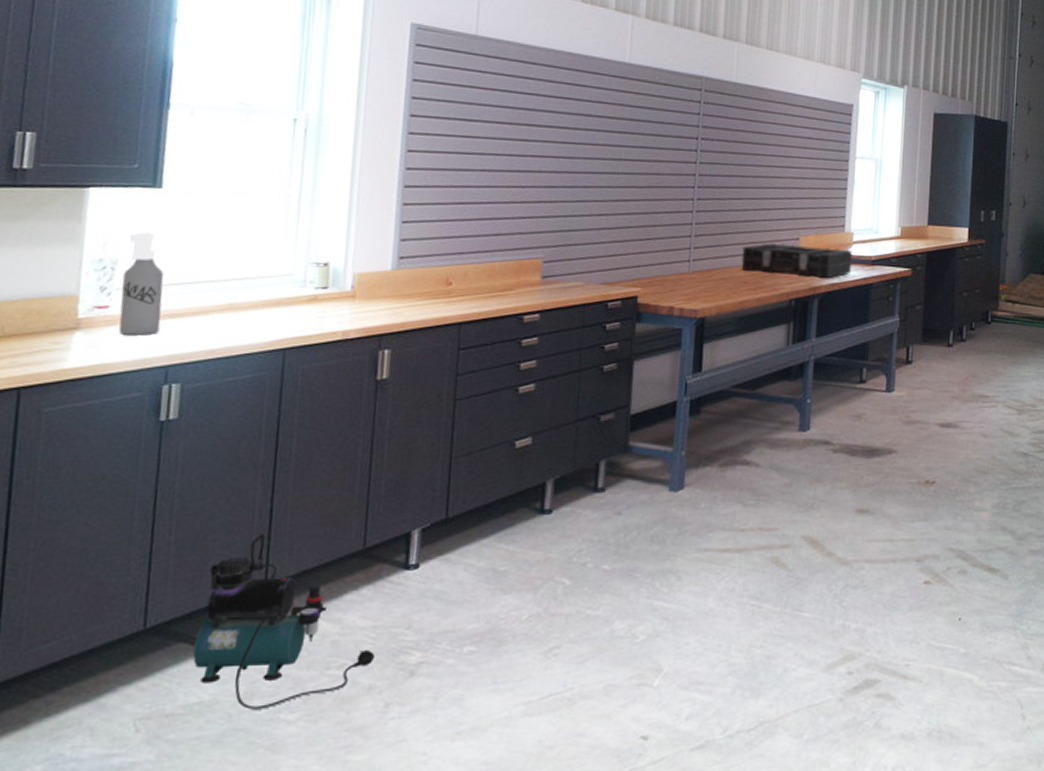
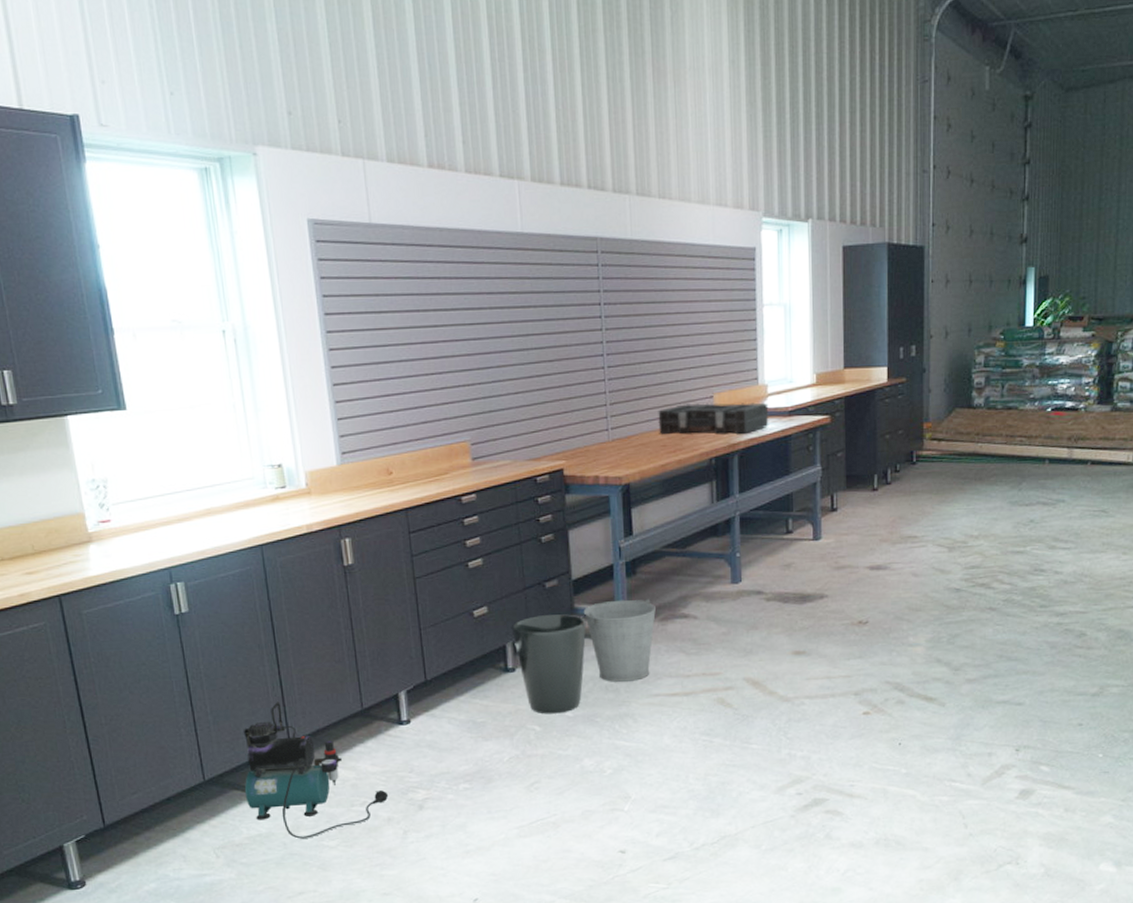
spray bottle: present [119,232,164,336] -> none [110,451,156,544]
trash can: none [554,451,639,566] -> present [511,614,587,714]
bucket: none [637,441,716,532] -> present [583,598,656,682]

